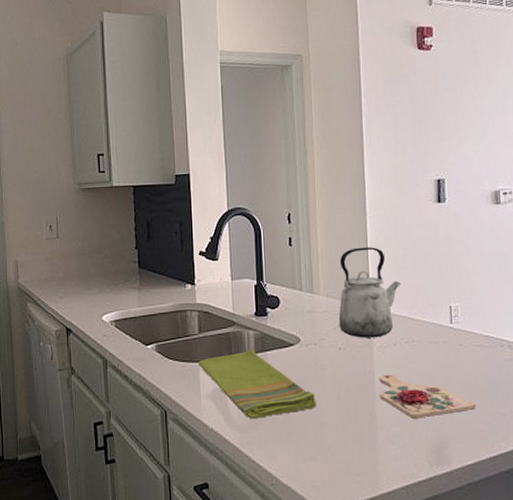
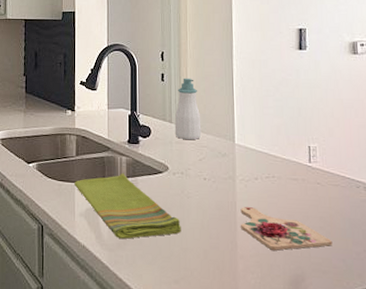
soap bottle: none [305,240,335,308] -> present [174,78,202,140]
kettle: present [338,247,402,338] -> none [204,86,264,171]

